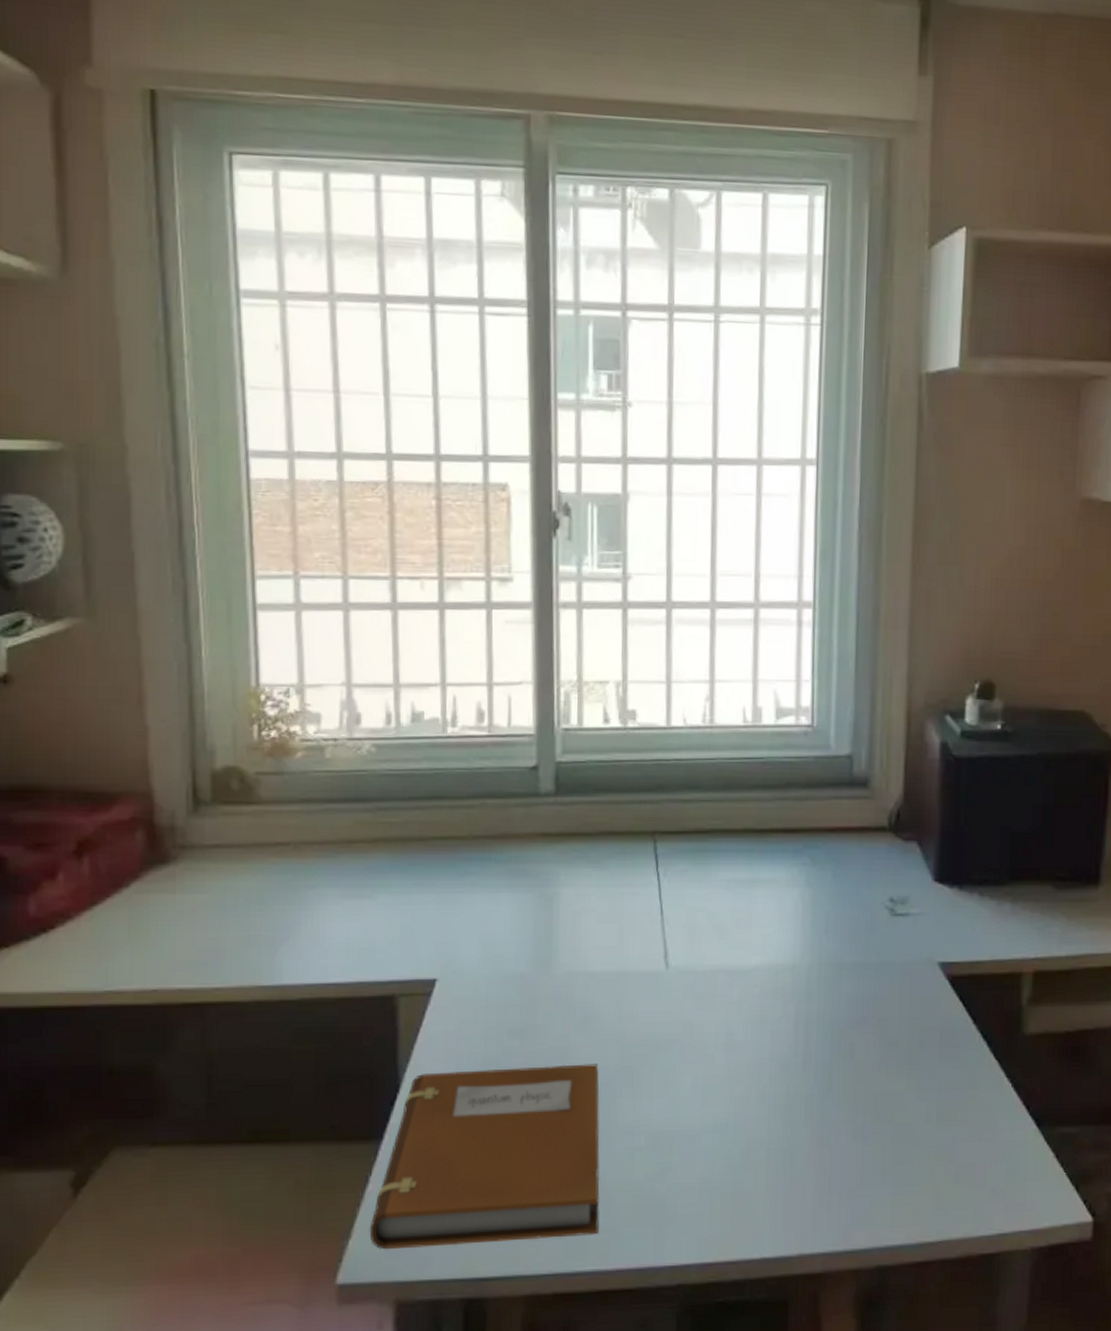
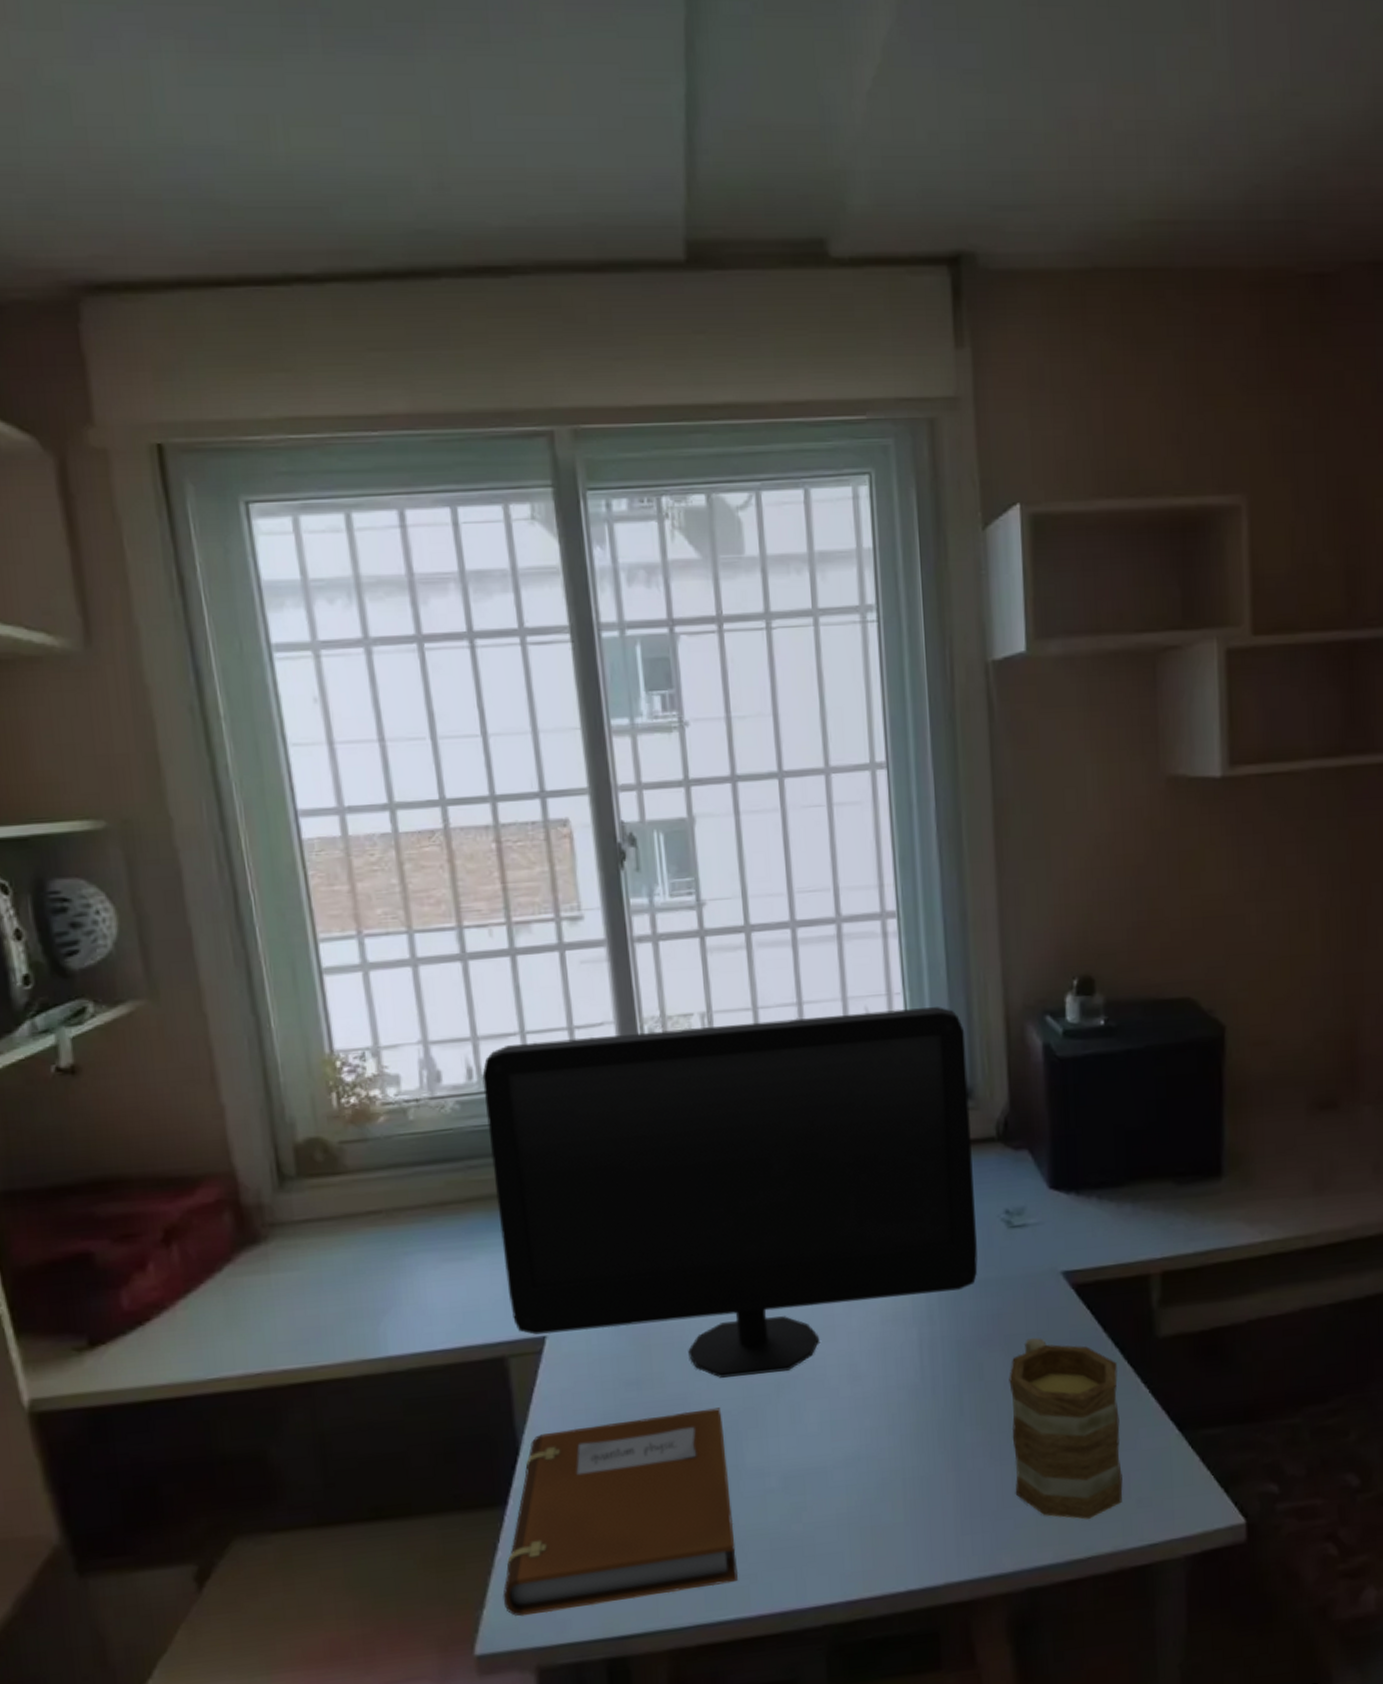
computer monitor: none [400,694,867,1035] -> present [482,1007,978,1378]
mug: none [874,1023,983,1204] -> present [1009,1337,1123,1519]

